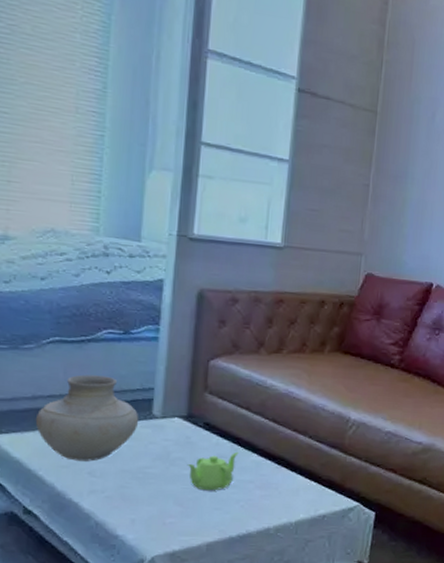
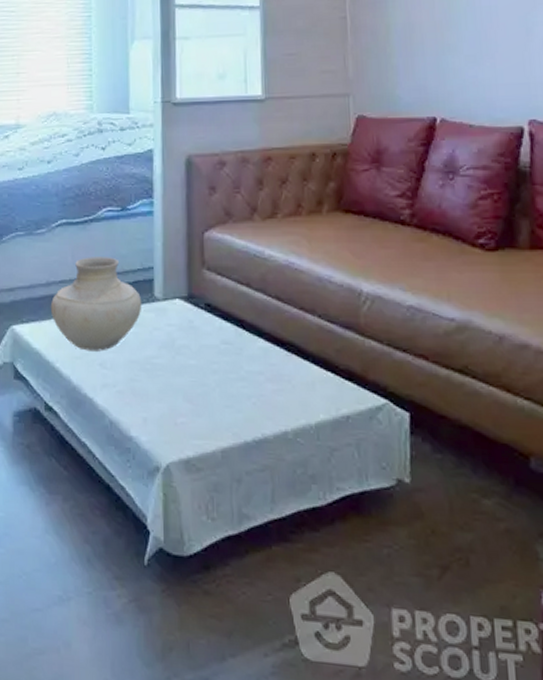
teapot: present [186,451,239,491] -> none [192,336,244,385]

